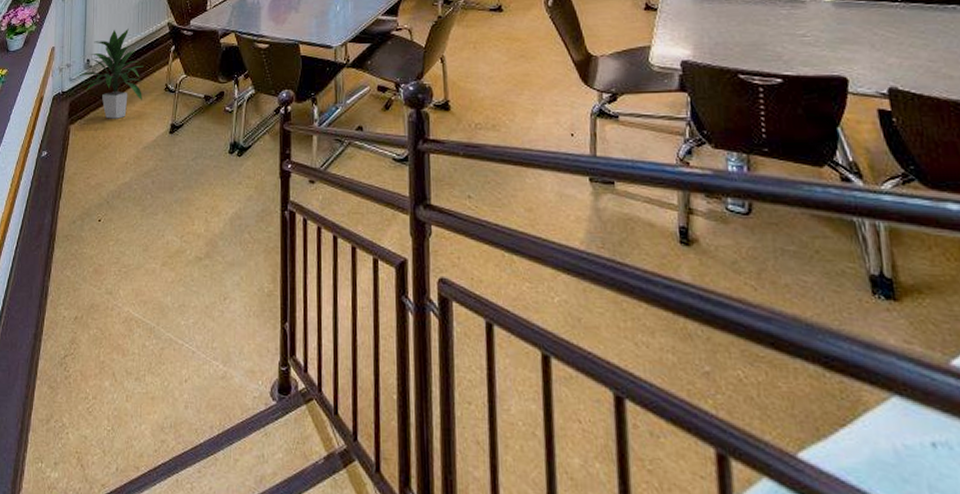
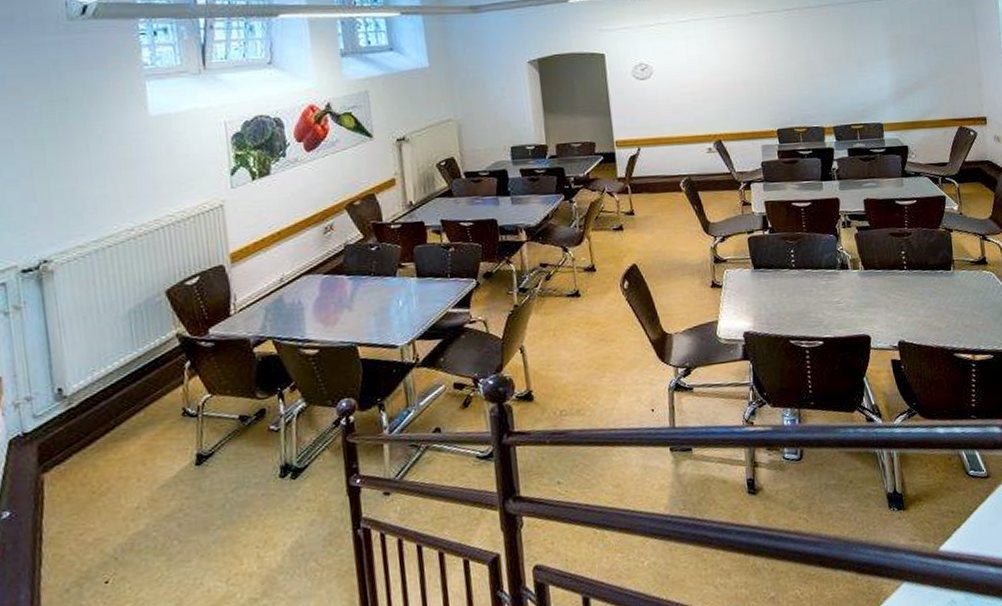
indoor plant: present [77,28,144,119] -> none [45,344,151,459]

